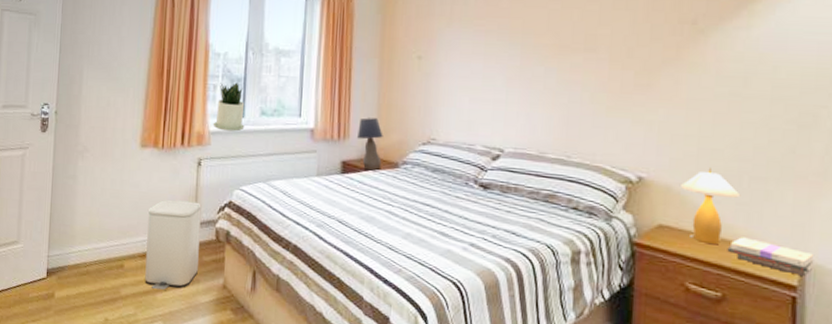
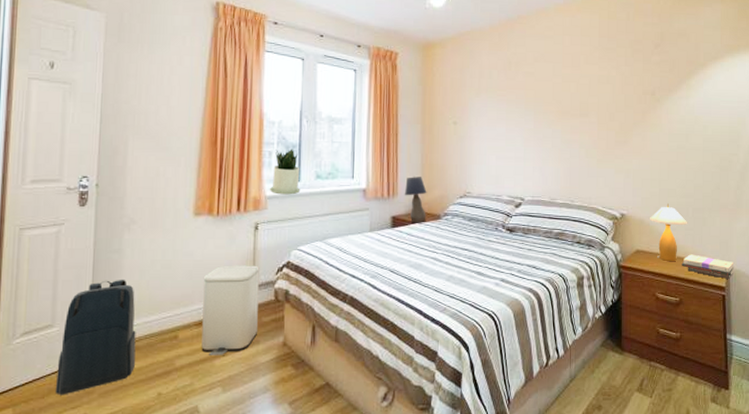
backpack: none [19,204,87,308] -> present [55,279,136,396]

